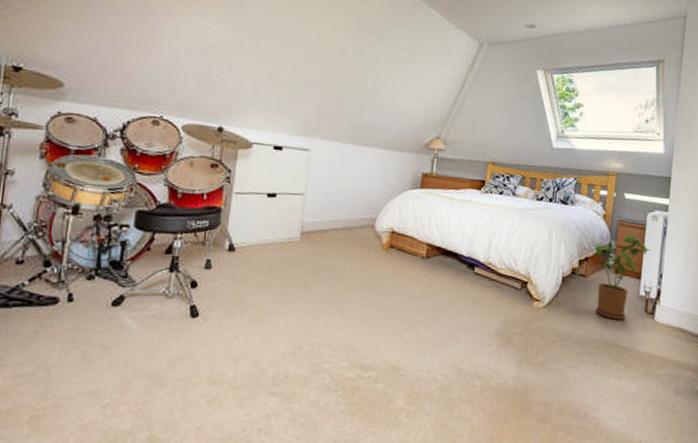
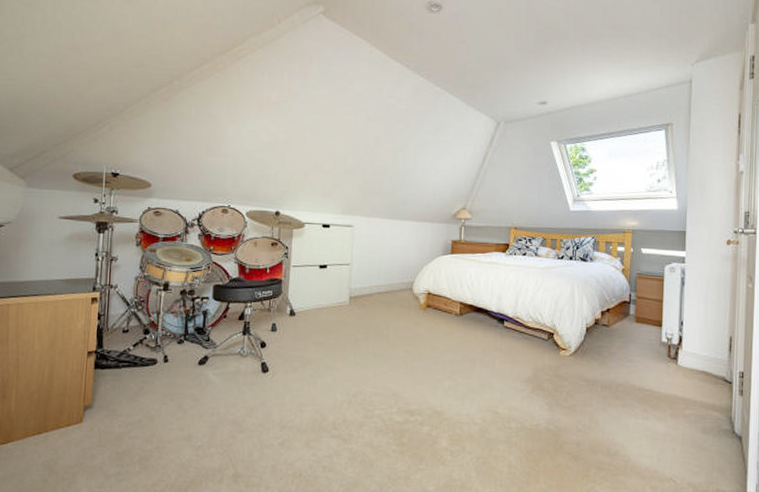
house plant: present [594,236,651,320] -> none [615,287,670,365]

